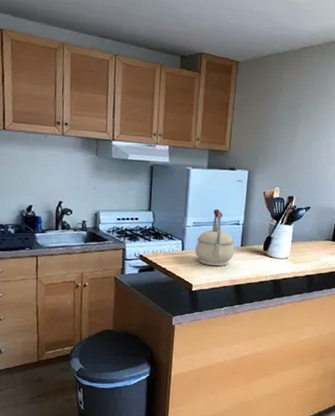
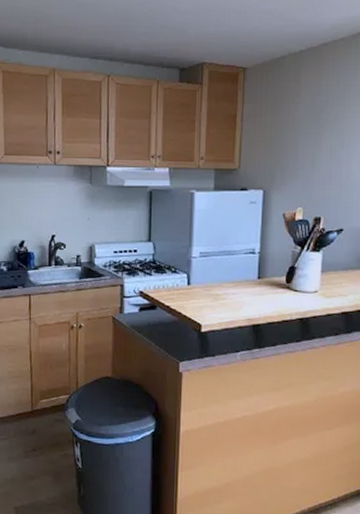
kettle: present [195,208,235,267] -> none [203,236,250,303]

